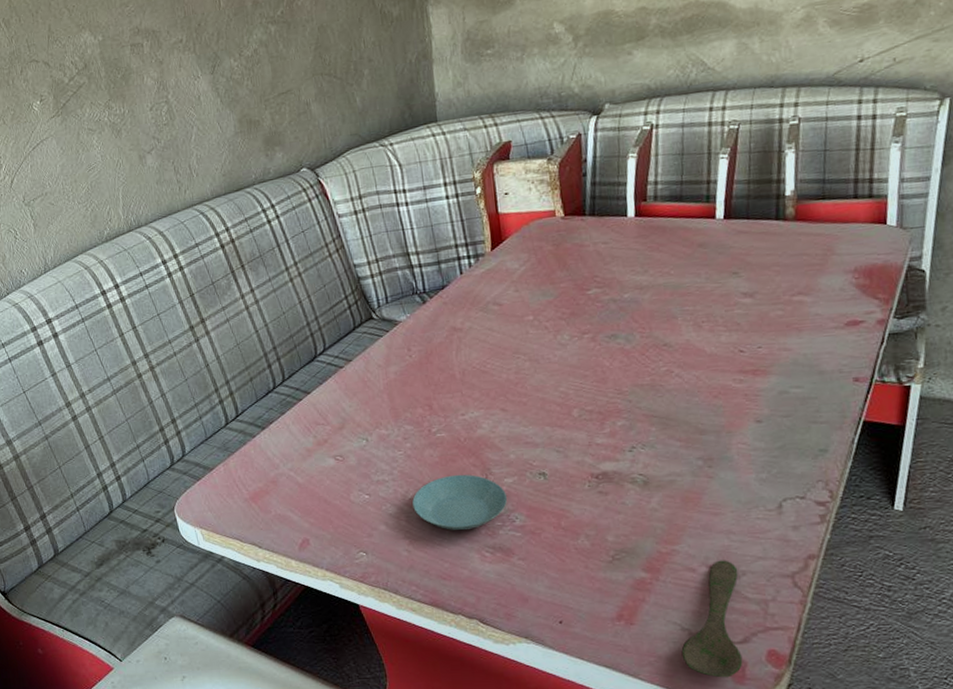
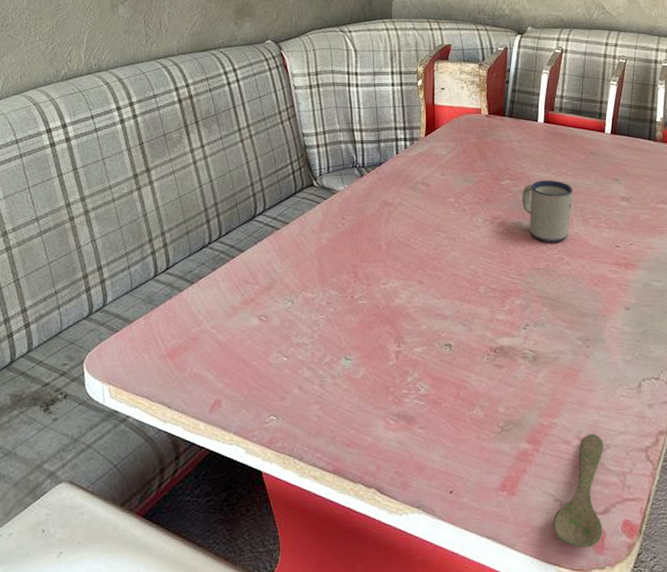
saucer: present [412,474,508,531] -> none [328,341,416,397]
mug: none [614,282,679,355] -> present [522,180,573,243]

